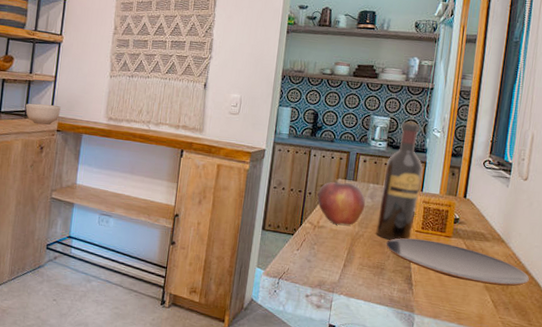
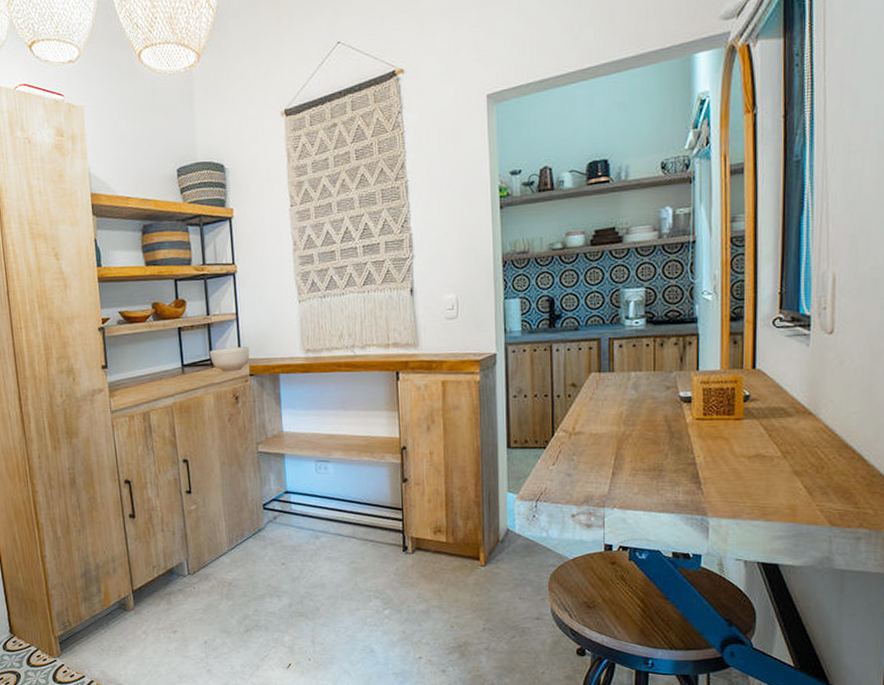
fruit: present [317,179,366,226] -> none [568,374,629,428]
wine bottle: present [376,121,423,240] -> none [646,287,695,435]
plate: present [385,237,529,287] -> none [660,427,850,469]

